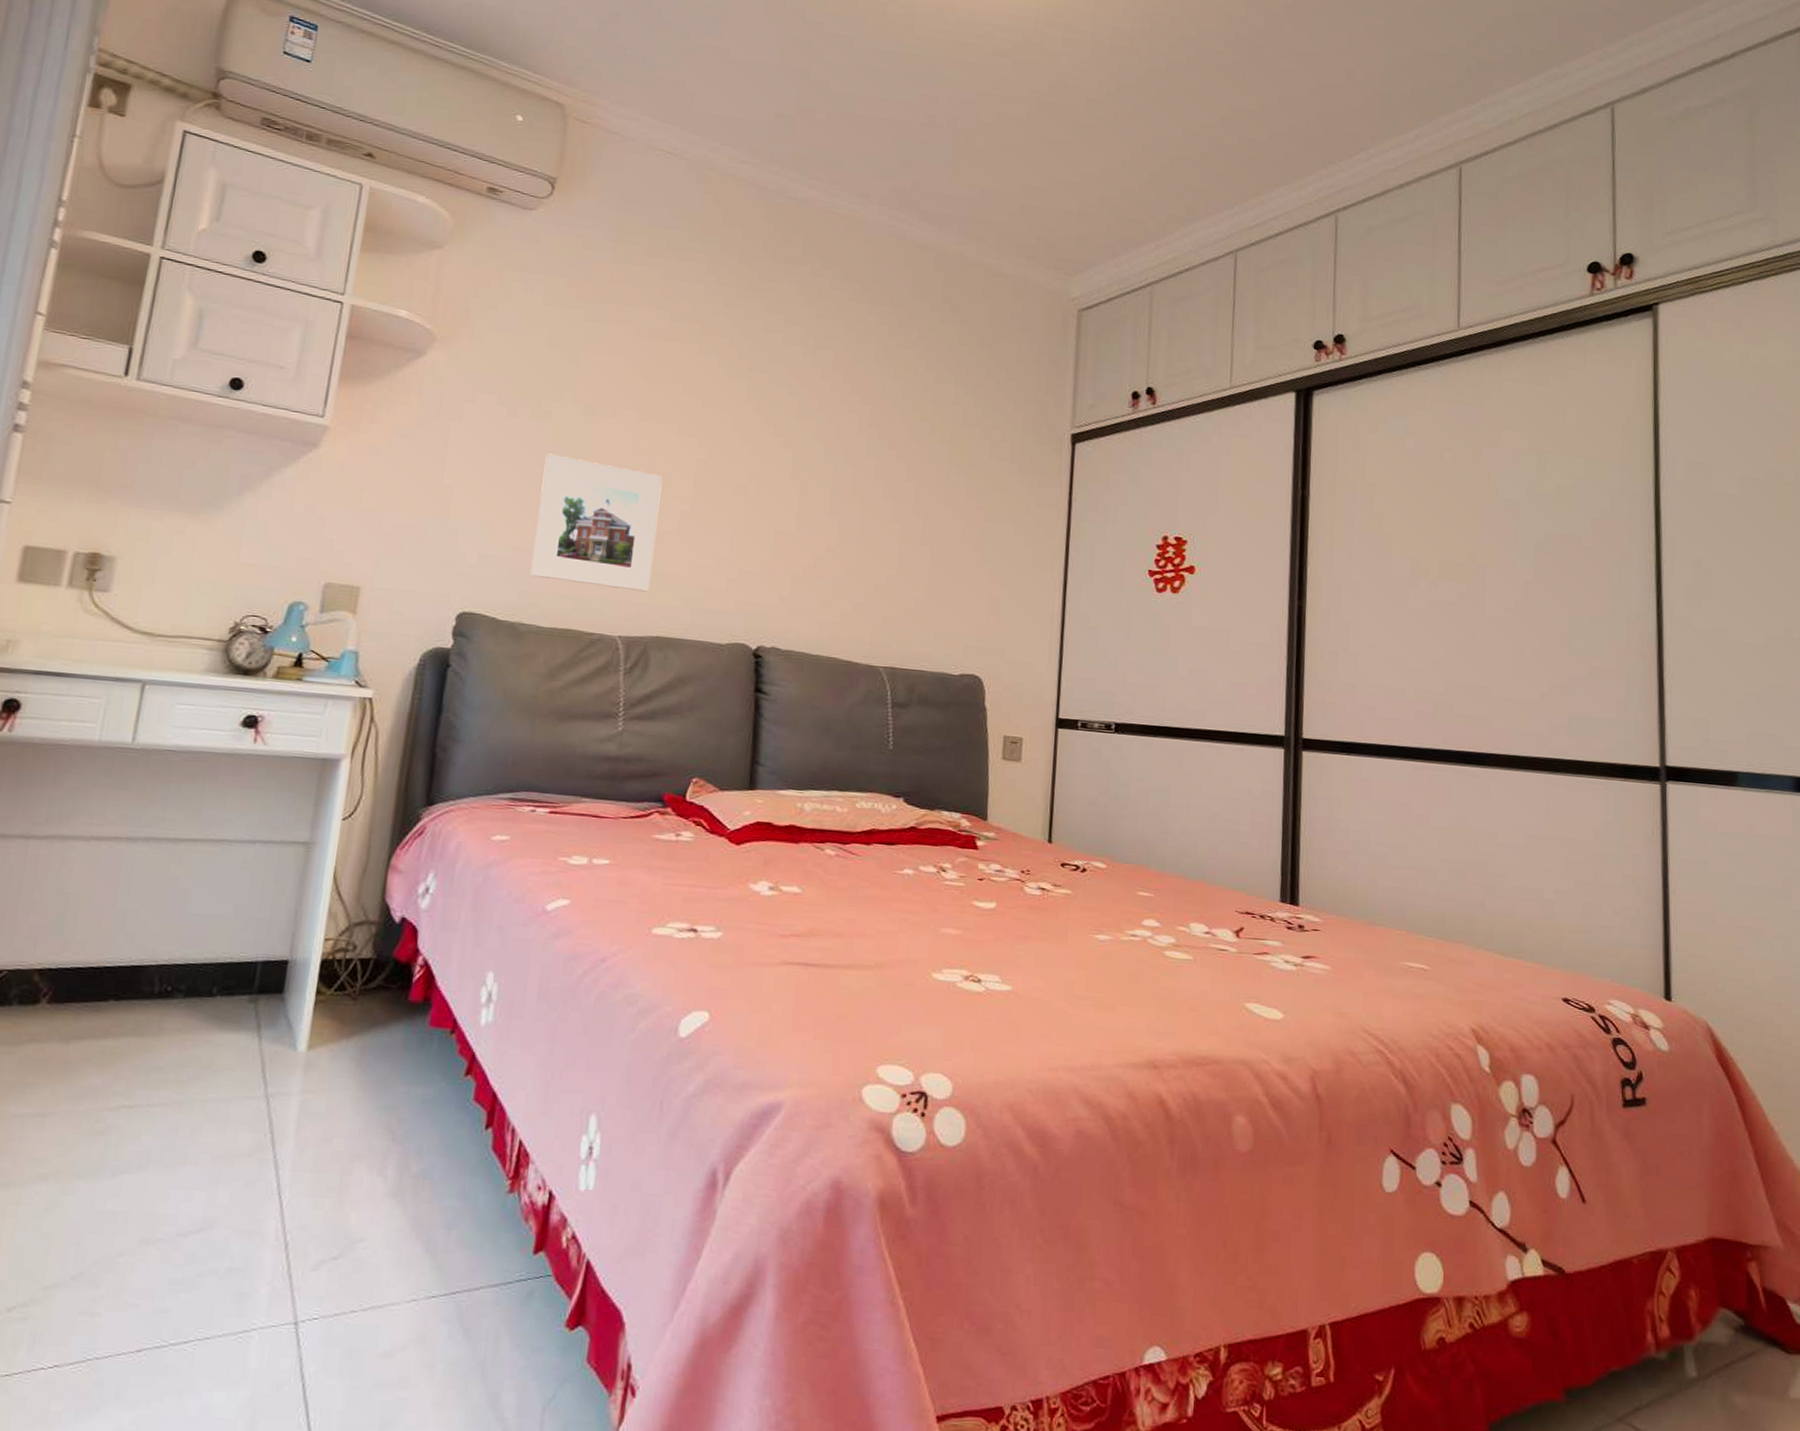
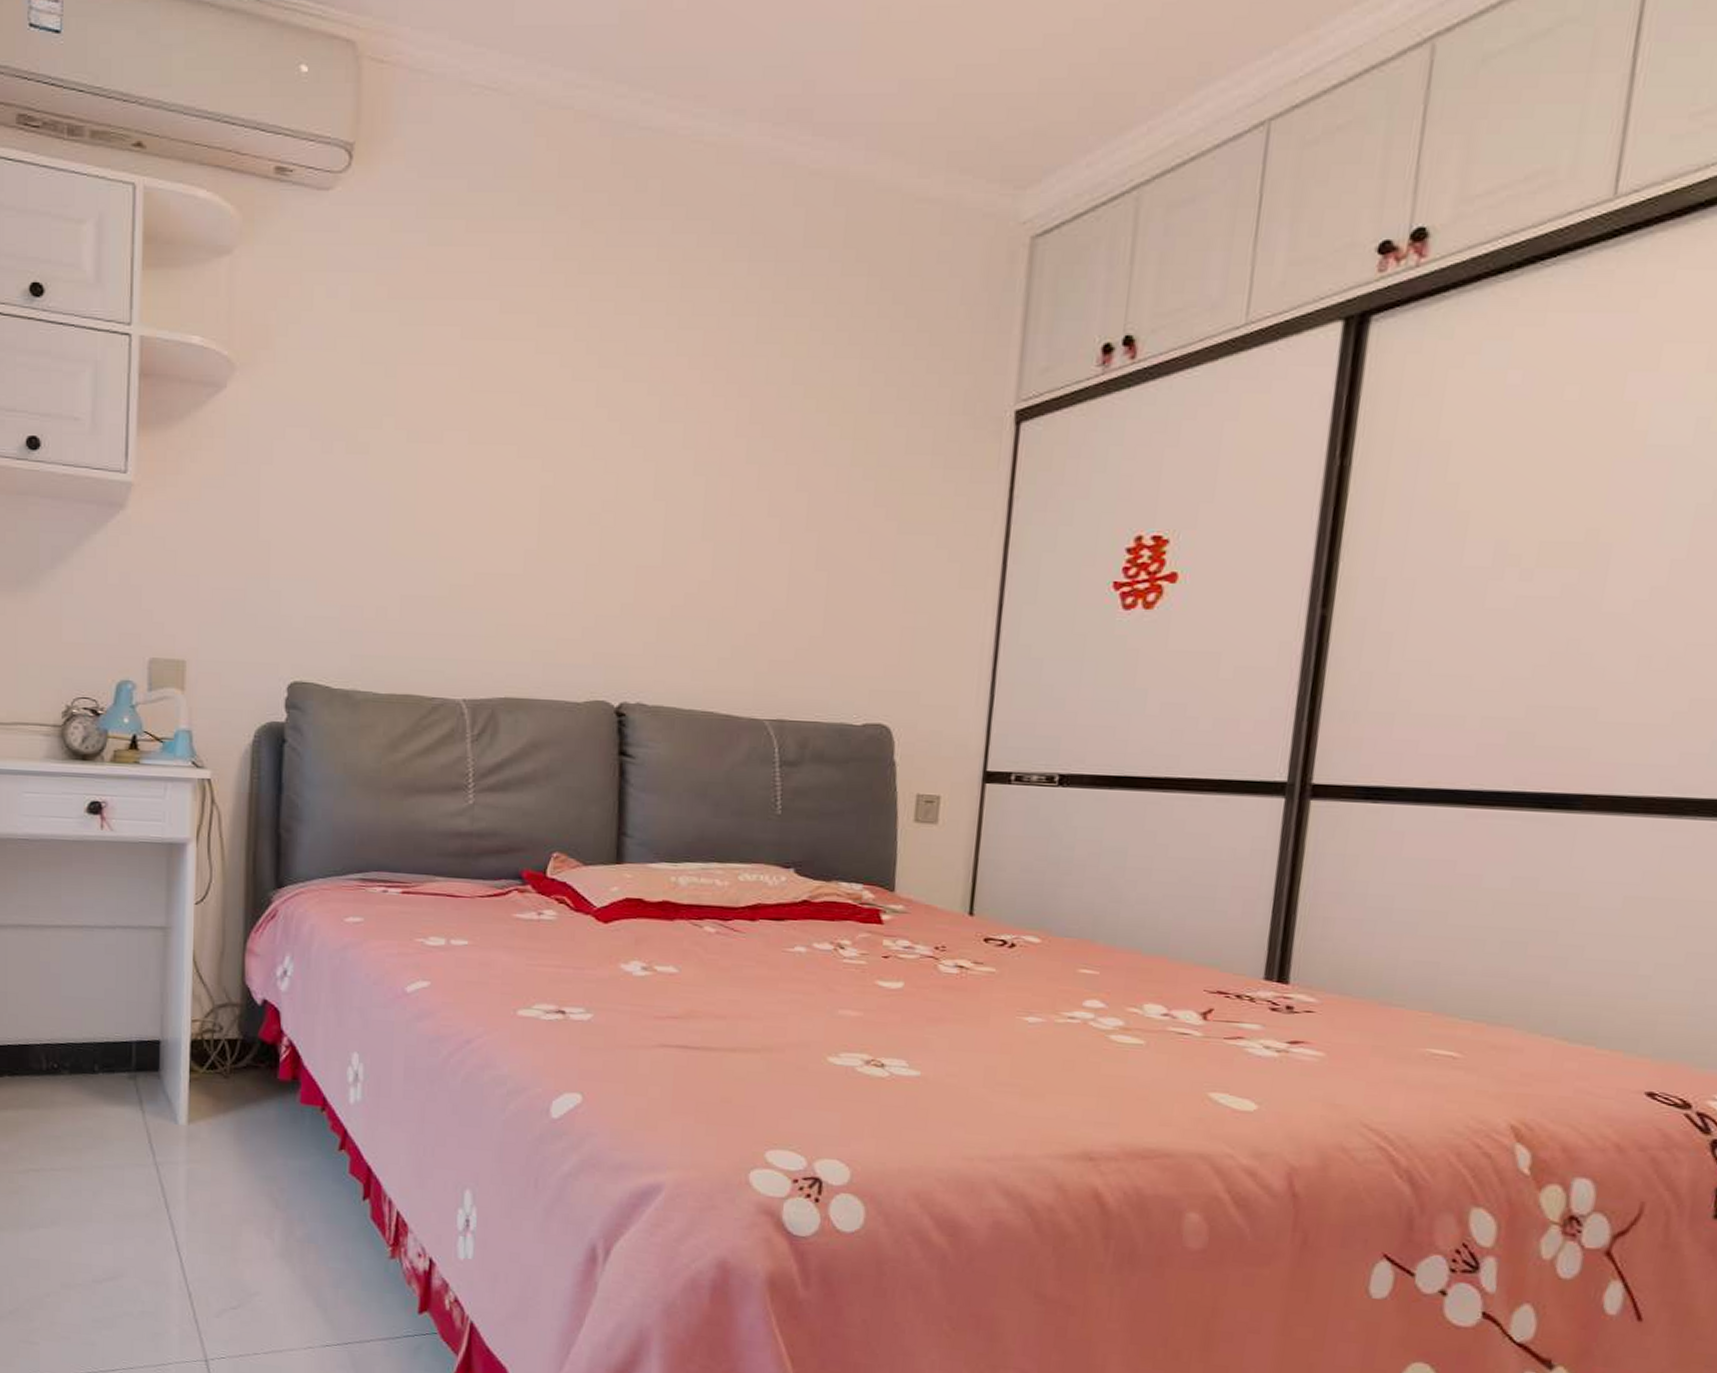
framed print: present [530,453,663,592] -> none [361,493,502,648]

